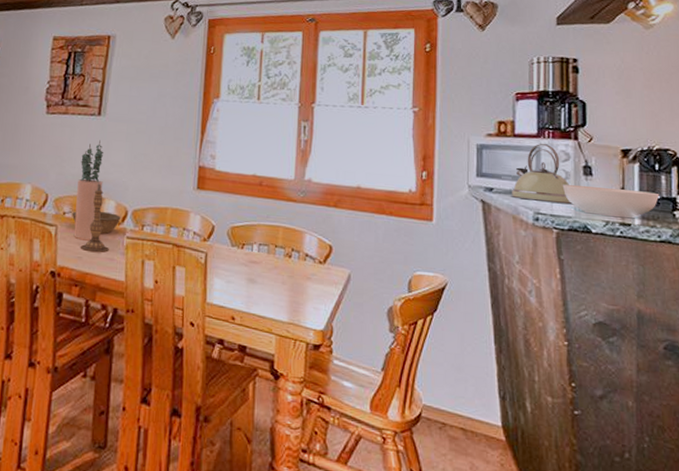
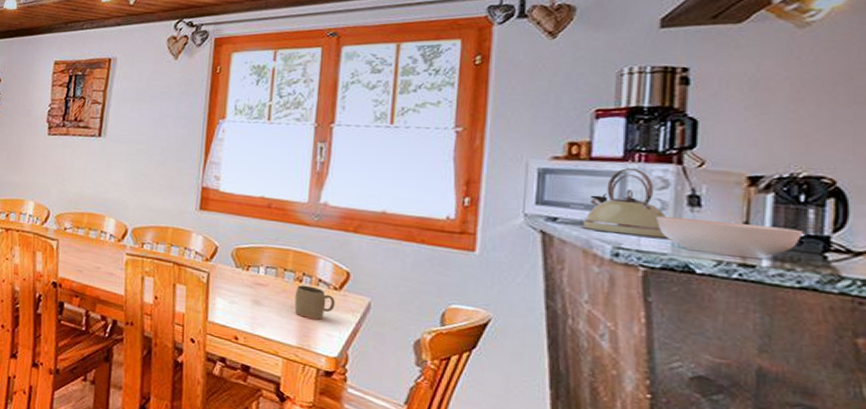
bowl: present [71,212,121,235] -> none [72,228,121,251]
vase: present [73,140,103,241] -> none [74,160,103,256]
candlestick: present [81,182,109,253] -> none [81,200,109,268]
mug: none [285,260,320,294] -> present [294,285,335,320]

